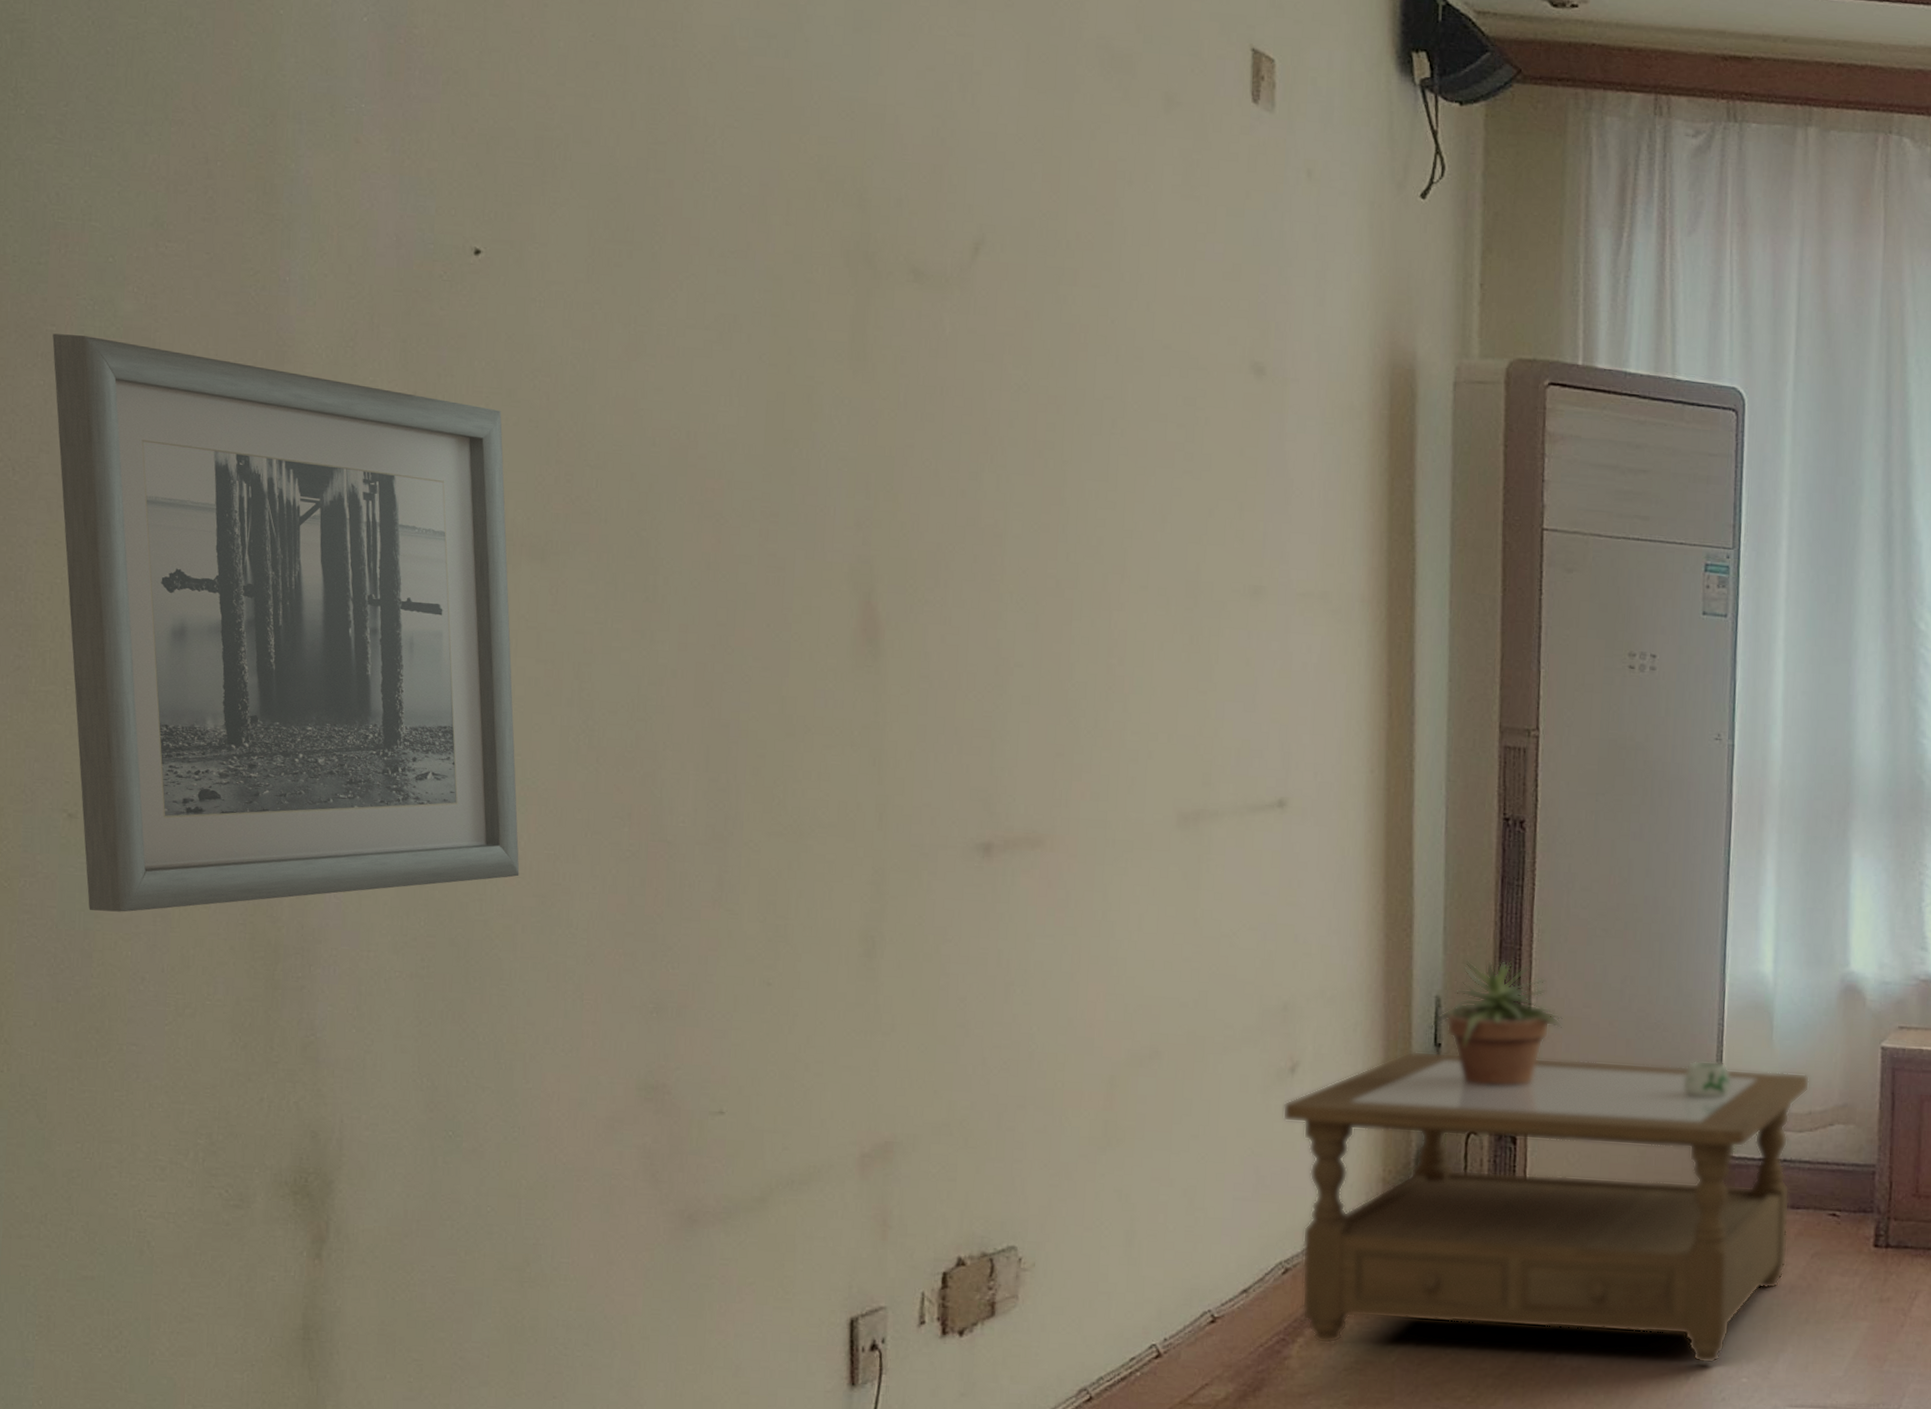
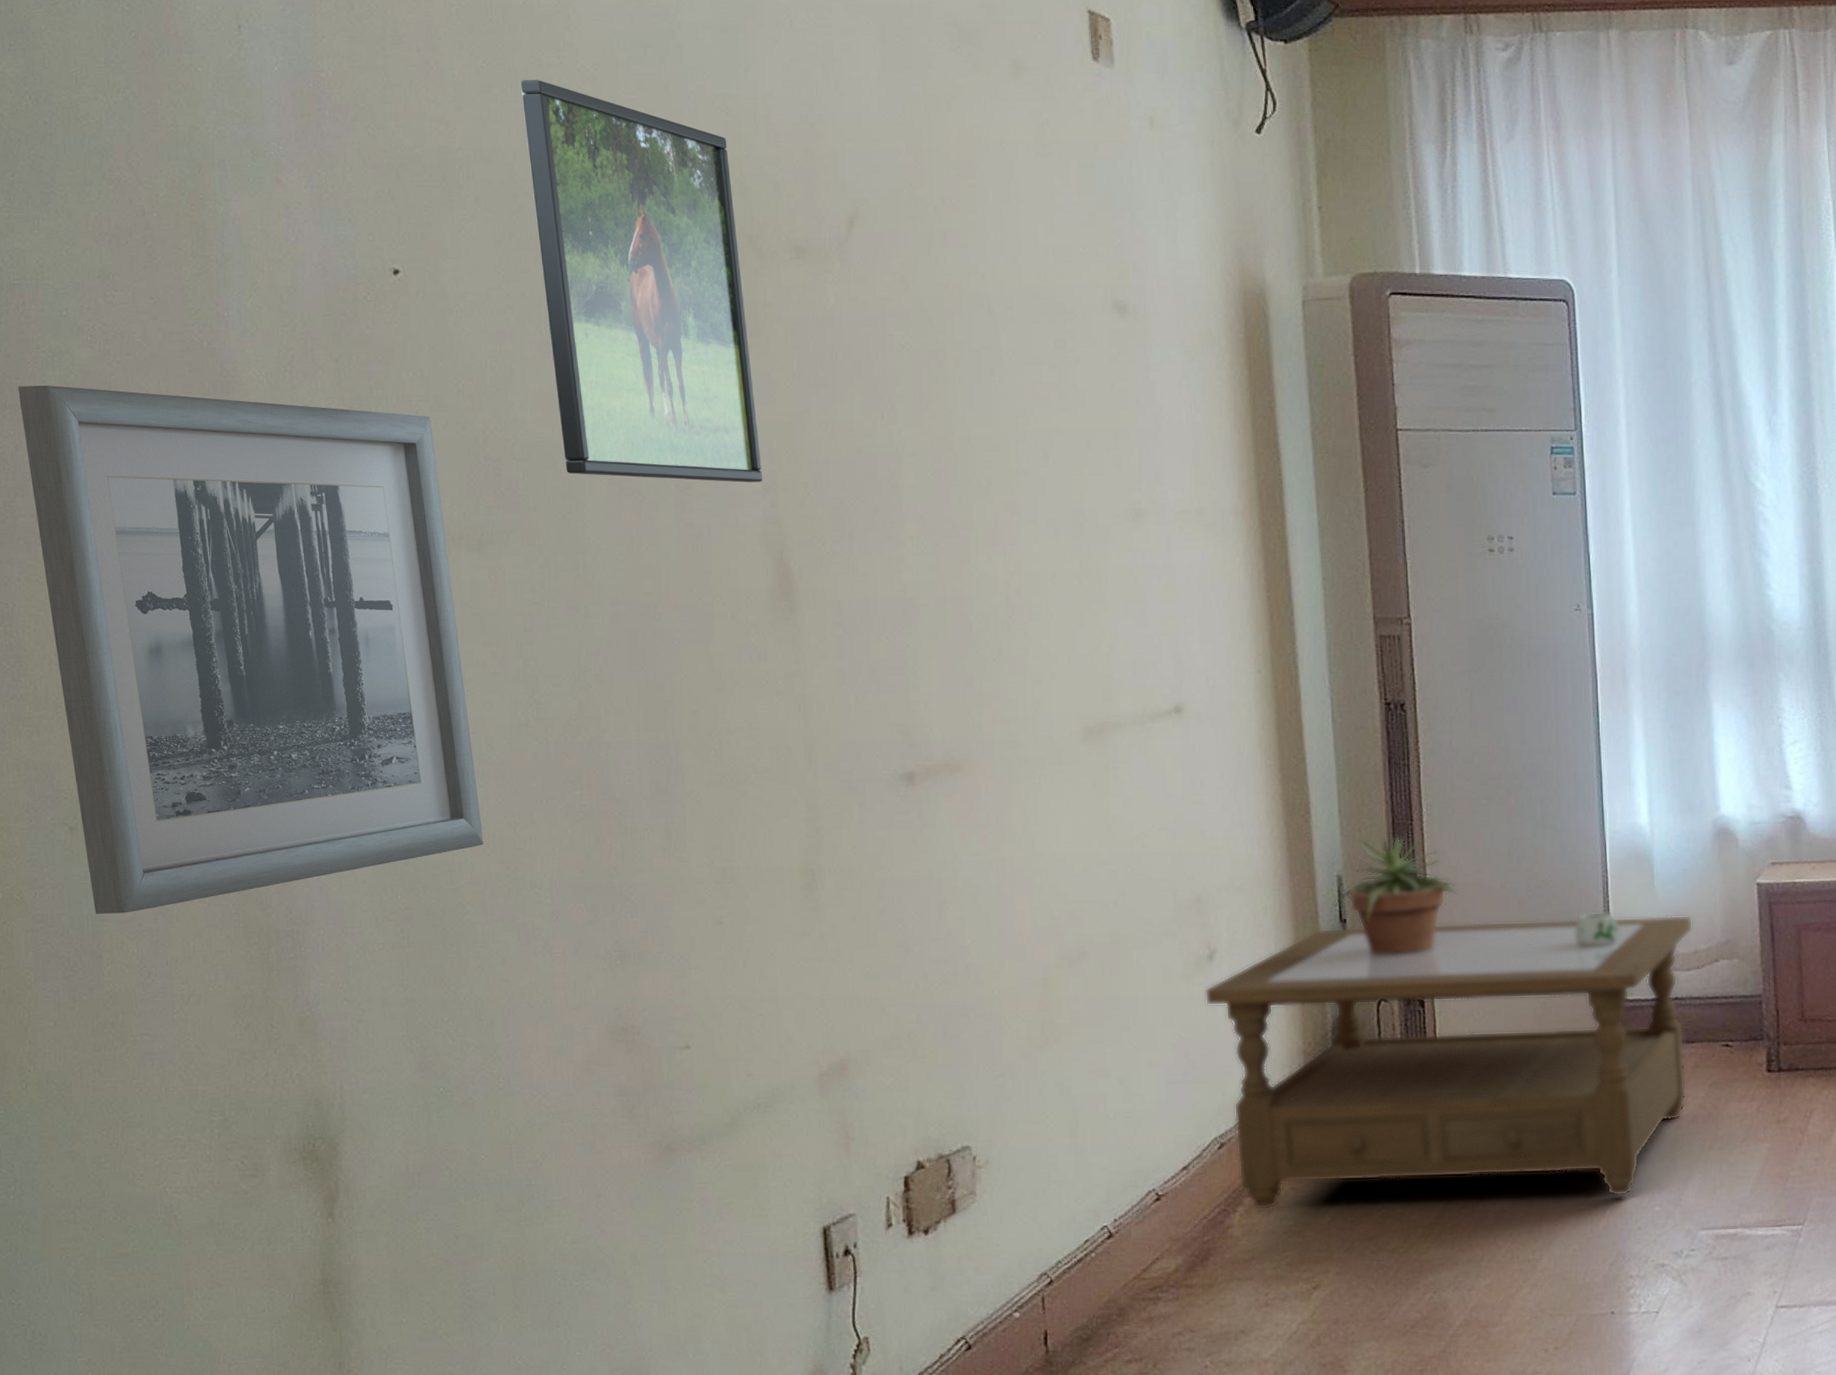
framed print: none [630,60,857,517] -> present [520,80,763,483]

